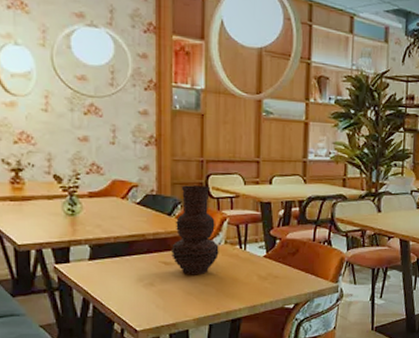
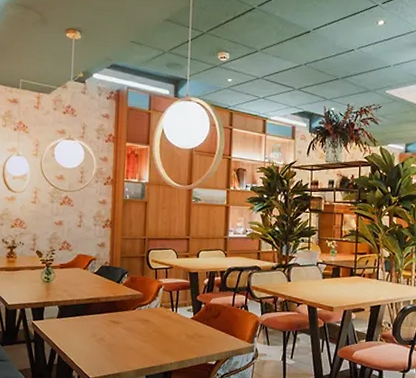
vase: present [170,185,219,275] -> none [118,258,156,333]

